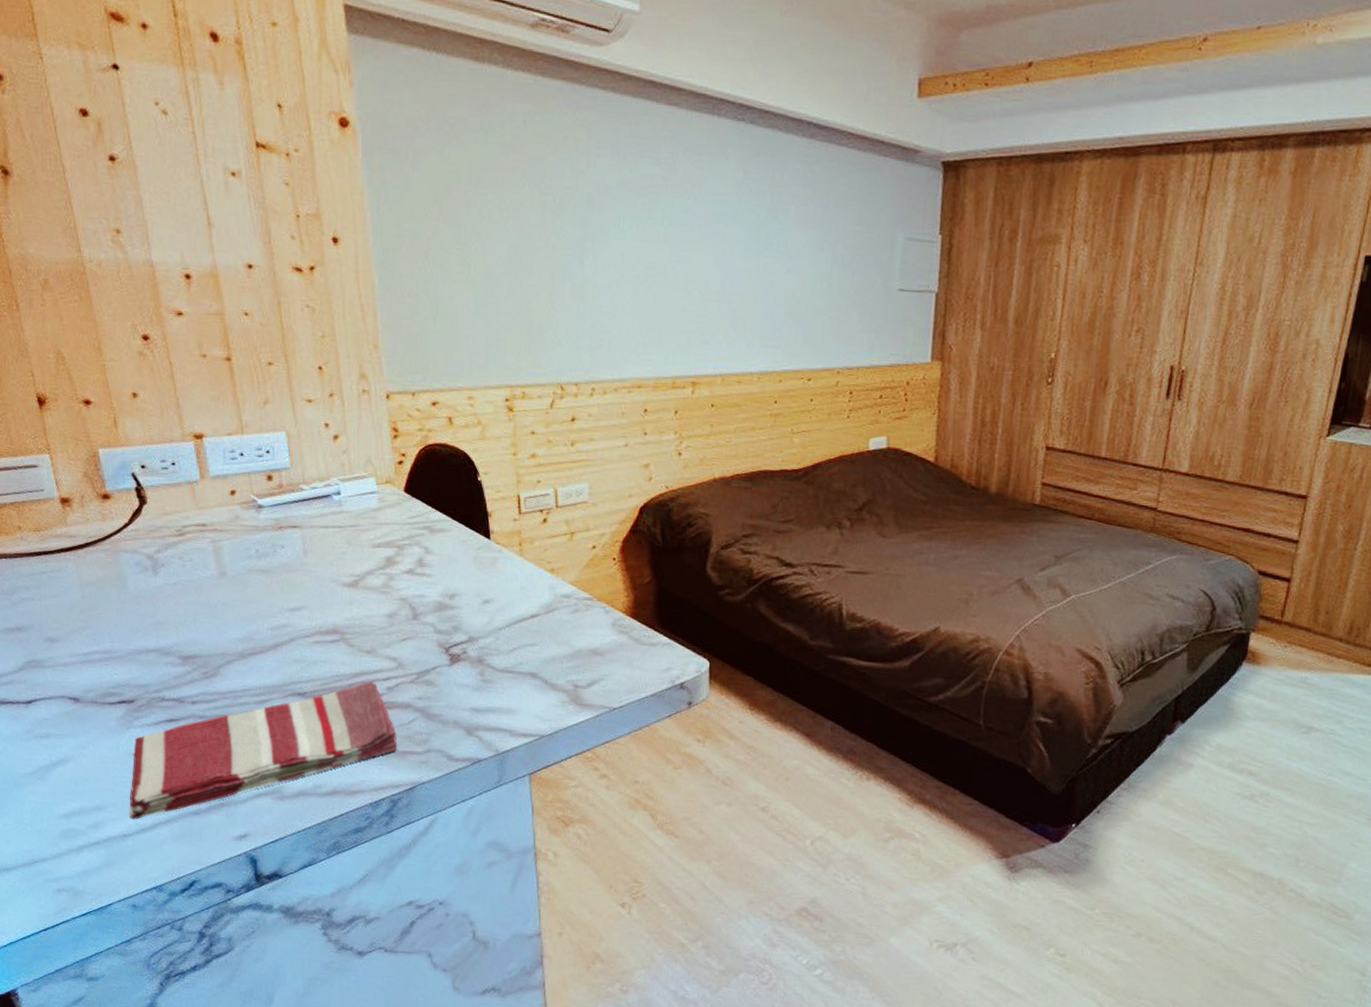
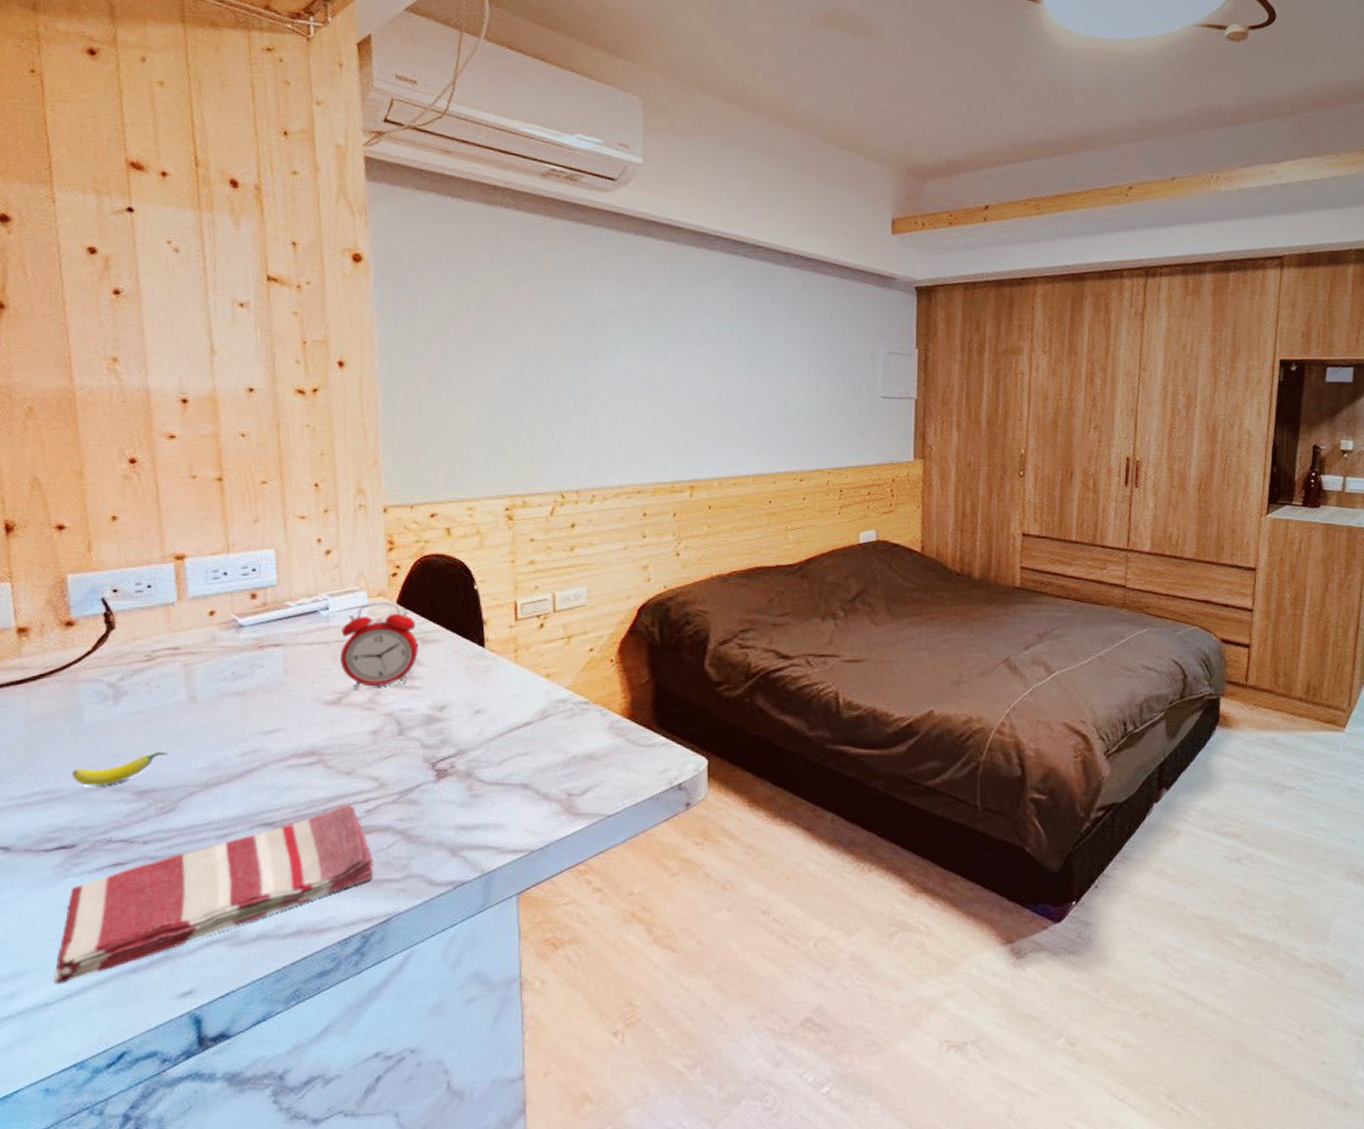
fruit: none [124,621,206,650] -> present [72,751,168,786]
alarm clock: none [354,489,428,573] -> present [339,602,419,689]

